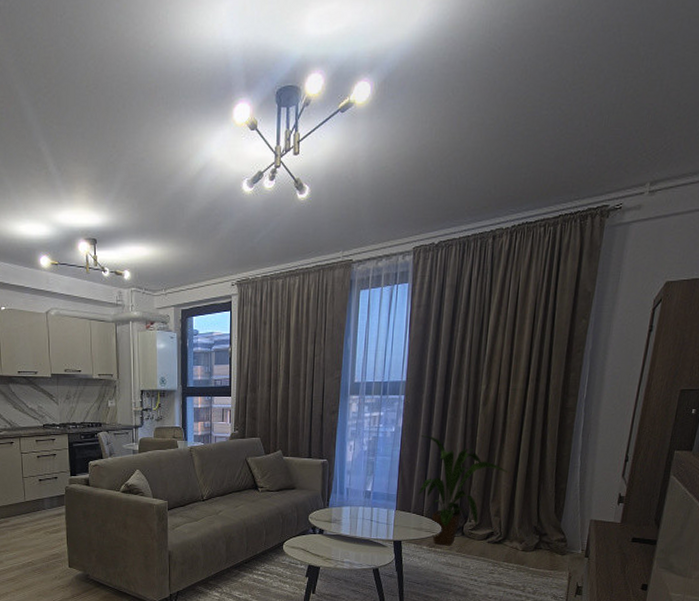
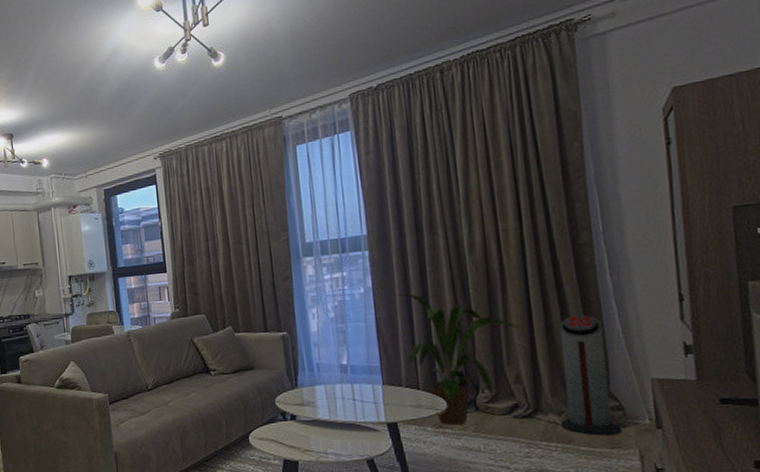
air purifier: none [520,466,567,561] -> present [558,315,622,436]

